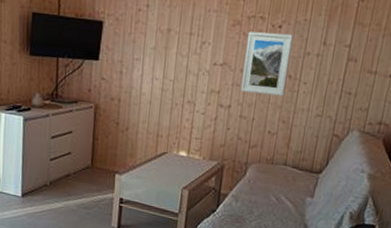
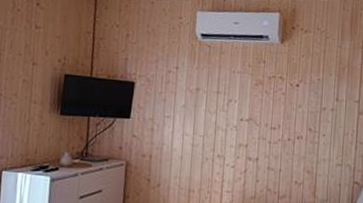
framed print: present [240,31,293,97] -> none [266,90,310,148]

